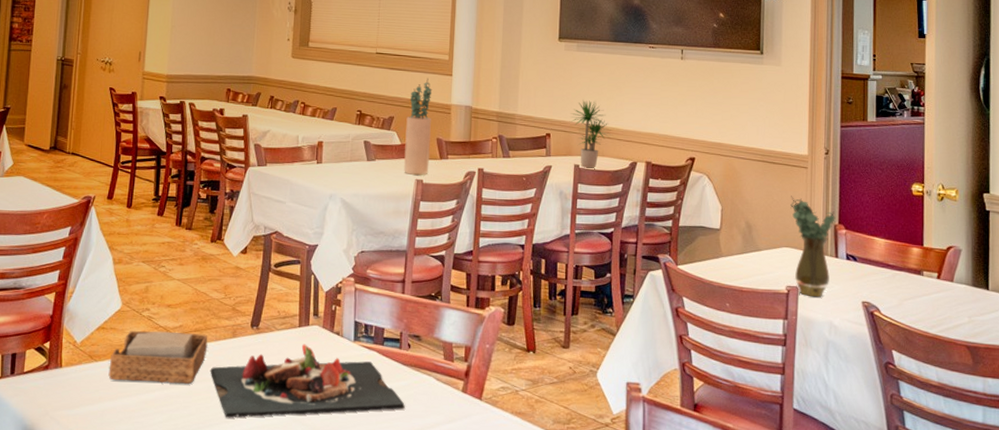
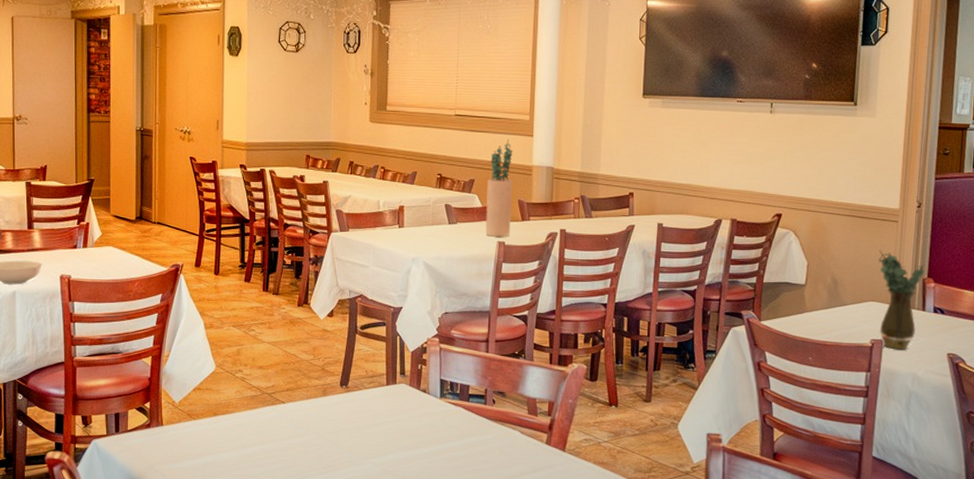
napkin holder: present [108,331,208,384] -> none [207,391,300,439]
platter: present [210,344,405,418] -> none [303,401,491,470]
potted plant: present [571,100,611,168] -> none [654,158,696,227]

